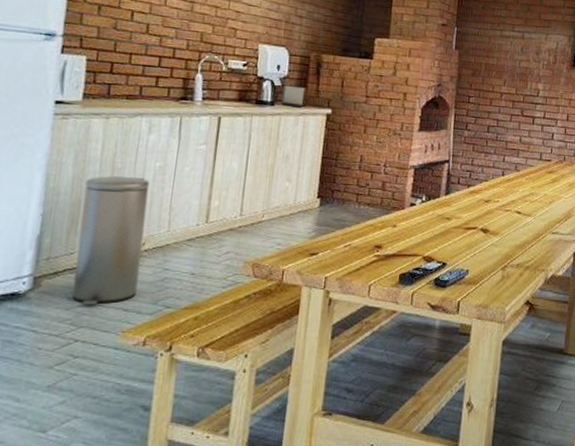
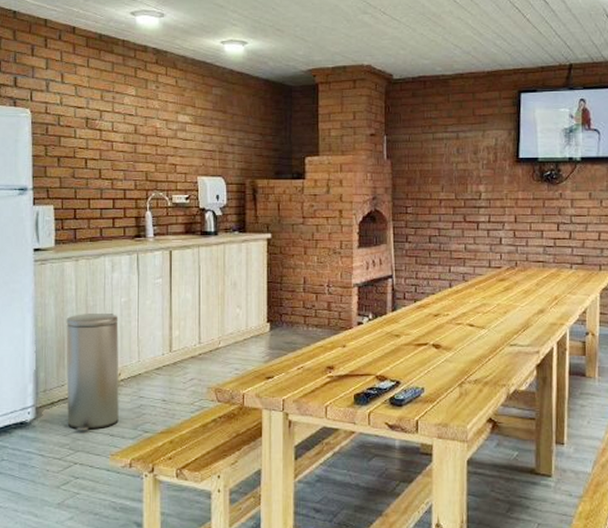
toaster: present [282,84,310,108] -> none [225,212,248,235]

